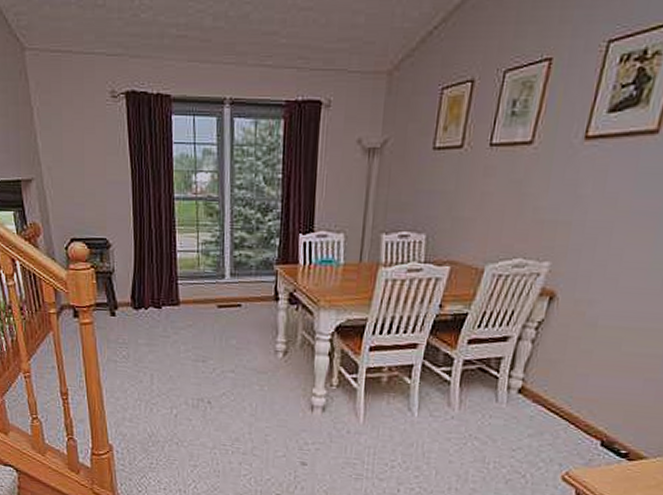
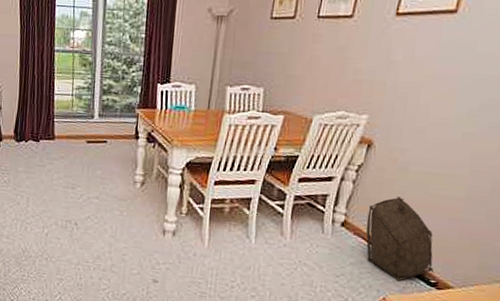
backpack: none [546,356,626,453] -> present [365,196,435,281]

